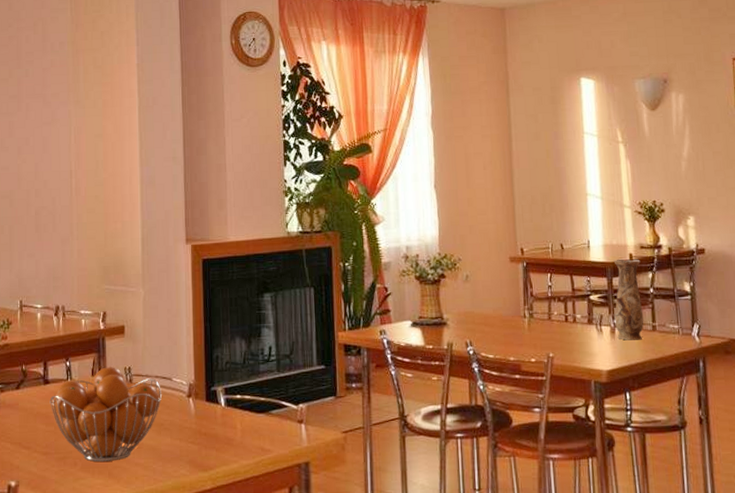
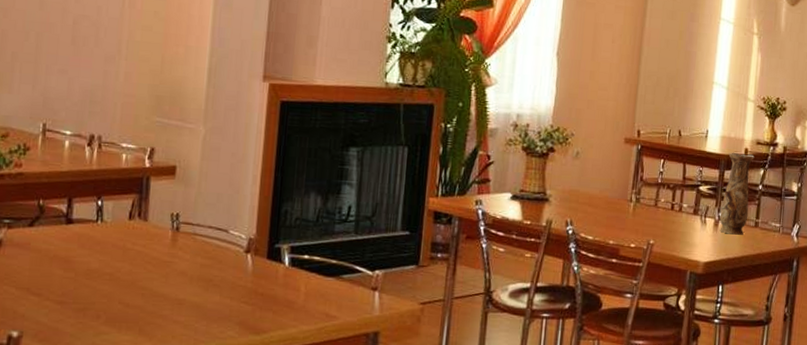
fruit basket: present [50,367,162,462] -> none [71,211,214,317]

